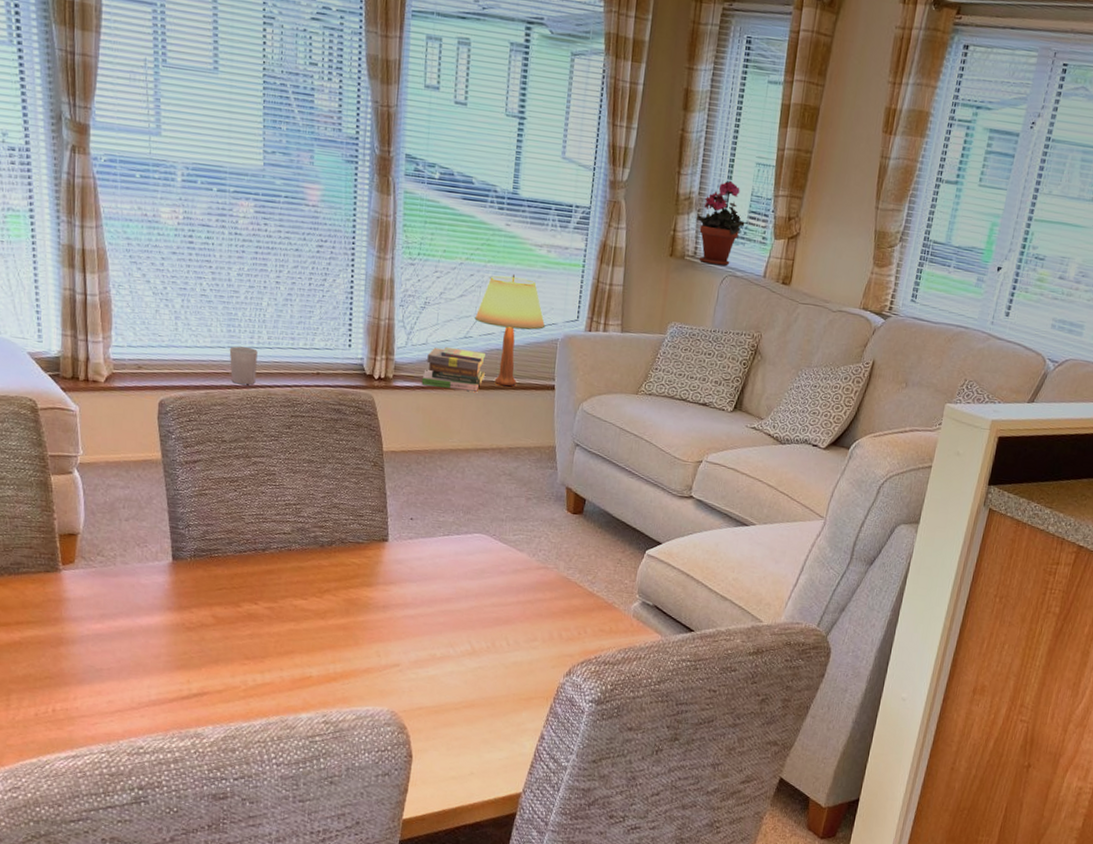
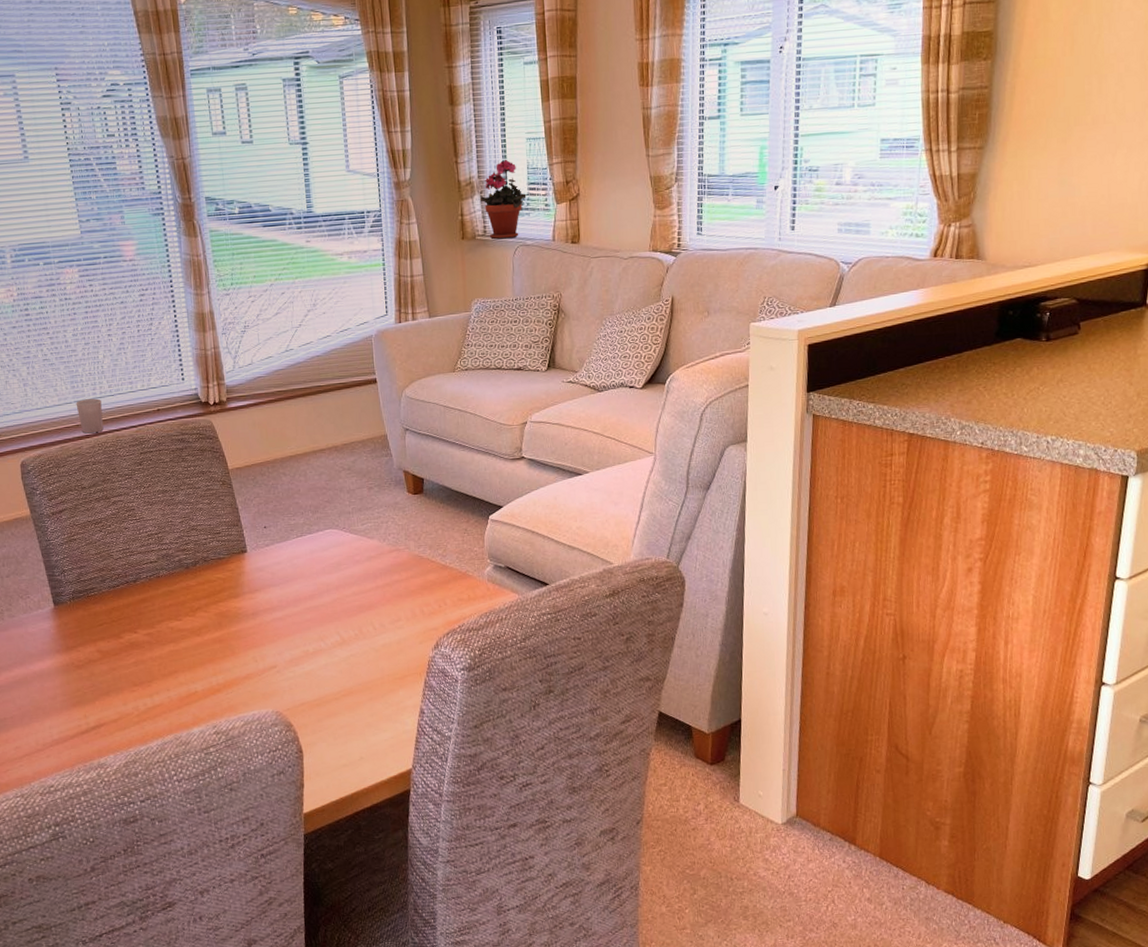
books: present [421,346,485,392] -> none [253,361,310,402]
table lamp: present [474,274,546,387] -> none [292,285,358,389]

